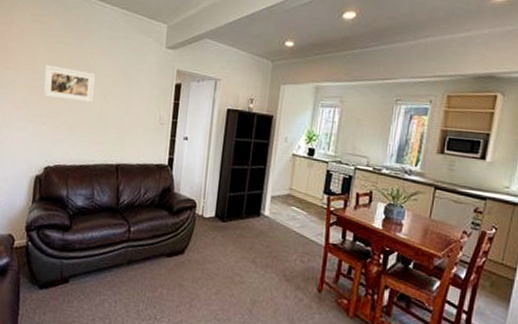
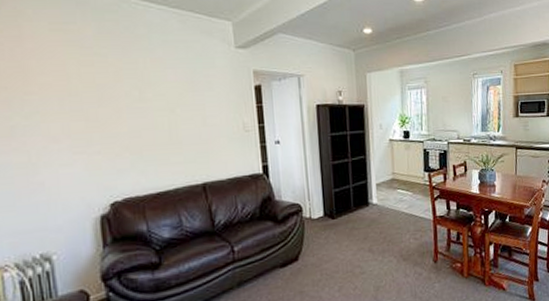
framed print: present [43,64,96,103] -> none [83,82,159,122]

